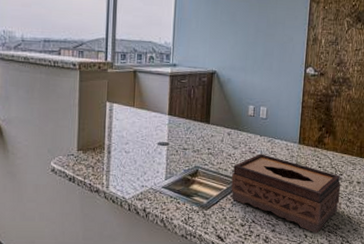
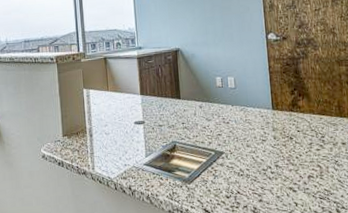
tissue box: present [231,154,340,234] -> none [209,123,326,201]

